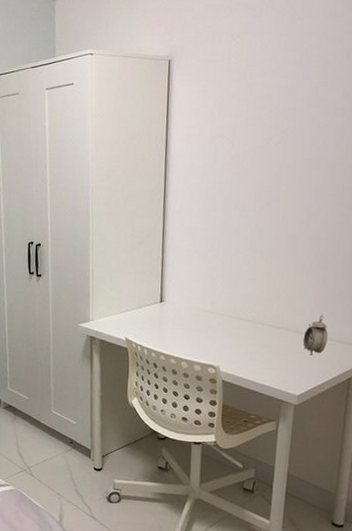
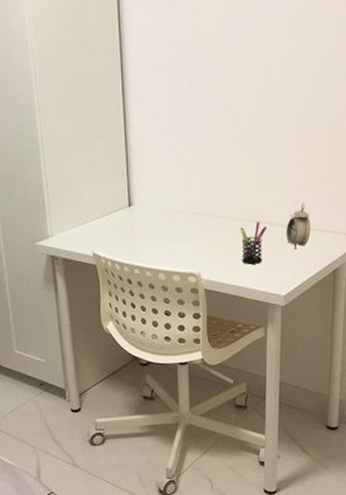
pen holder: none [260,327,285,364] -> present [241,222,267,264]

